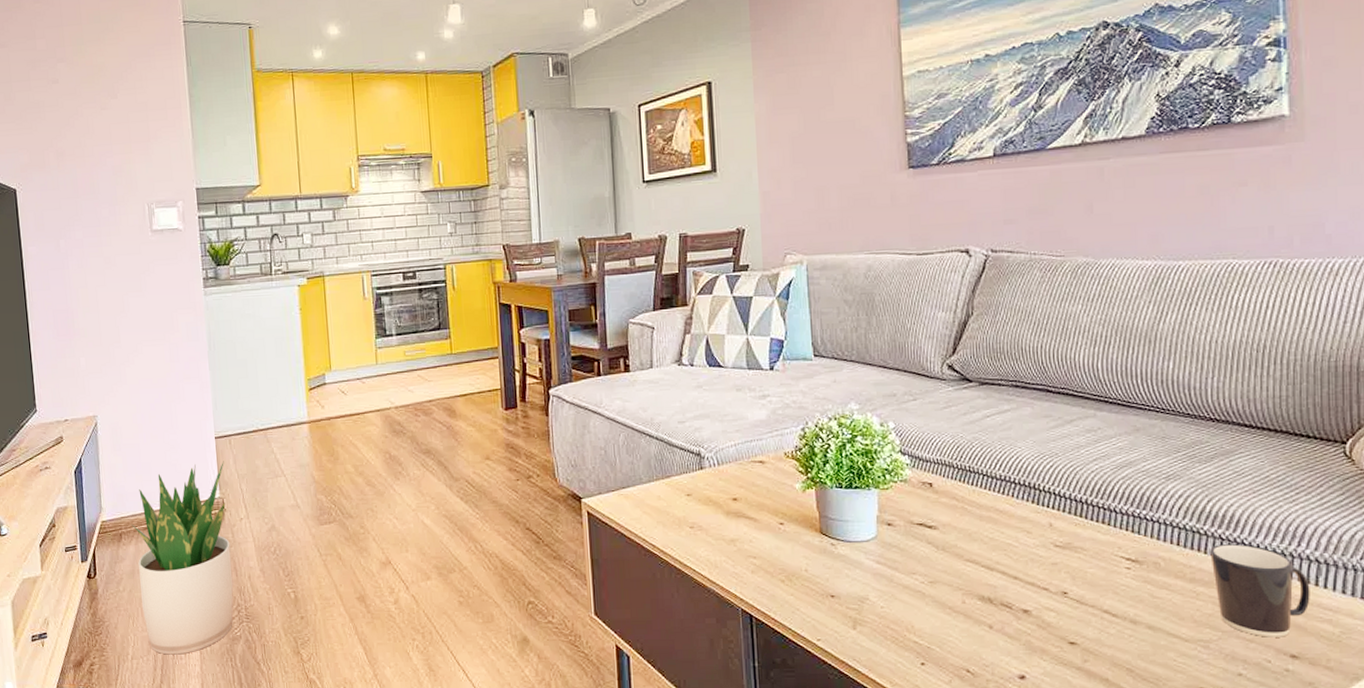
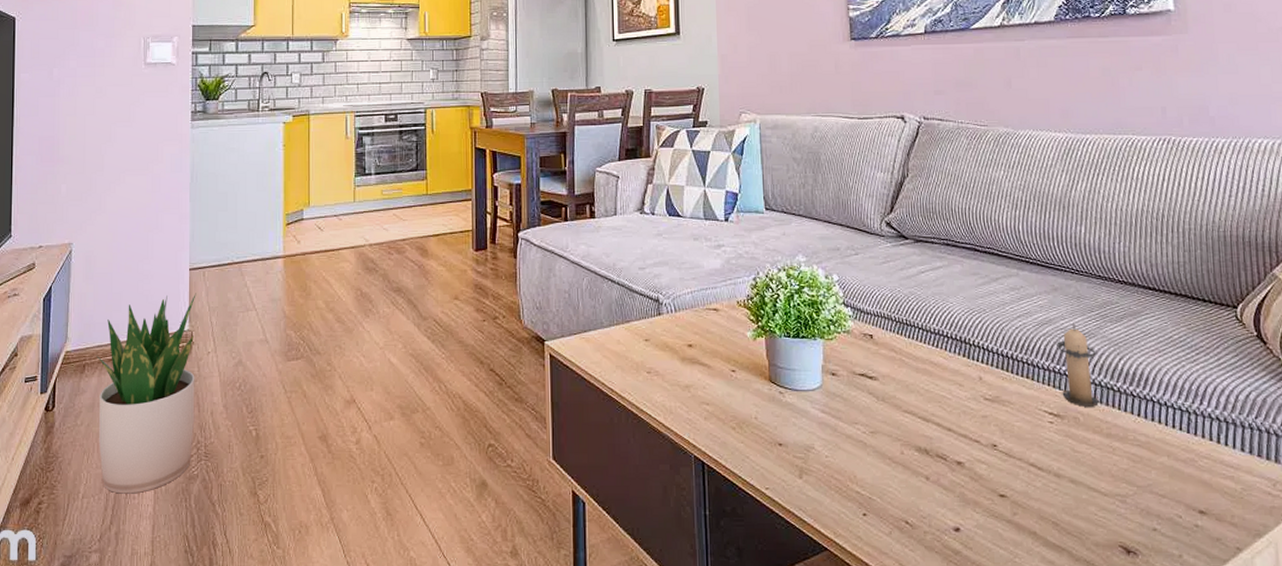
candle: none [1137,466,1184,551] -> present [1056,324,1100,407]
mug: present [1210,544,1310,637] -> none [1123,401,1214,493]

